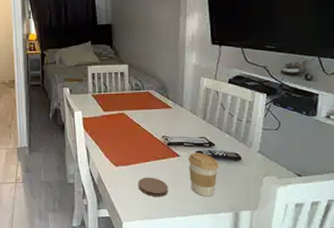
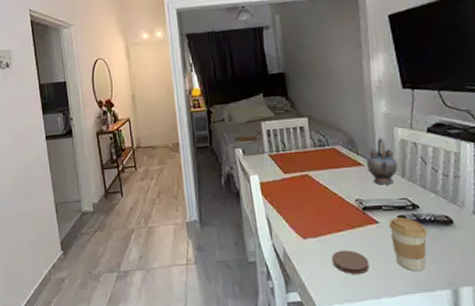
teapot: none [175,86,200,125] -> present [367,138,398,185]

